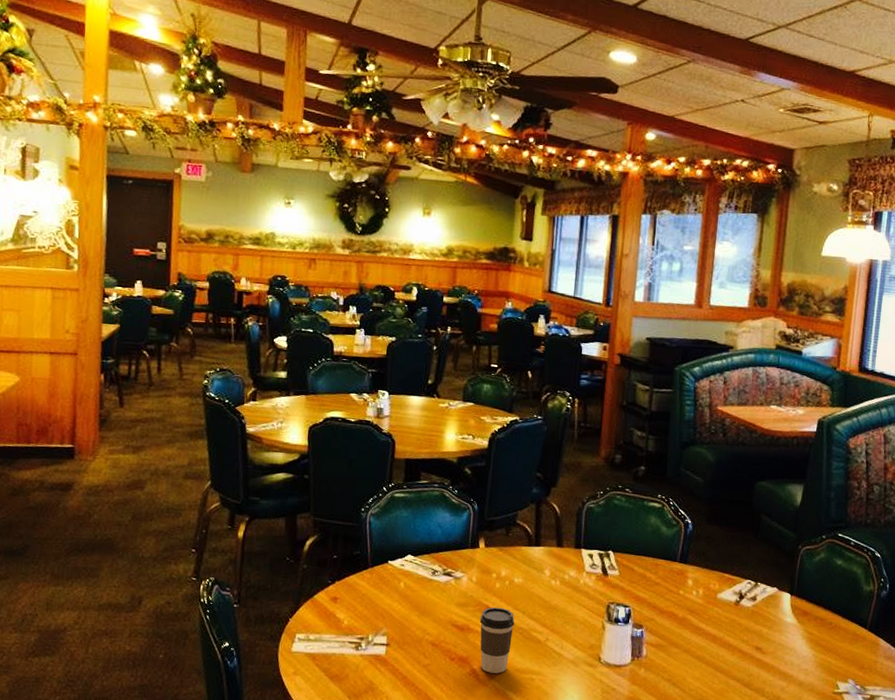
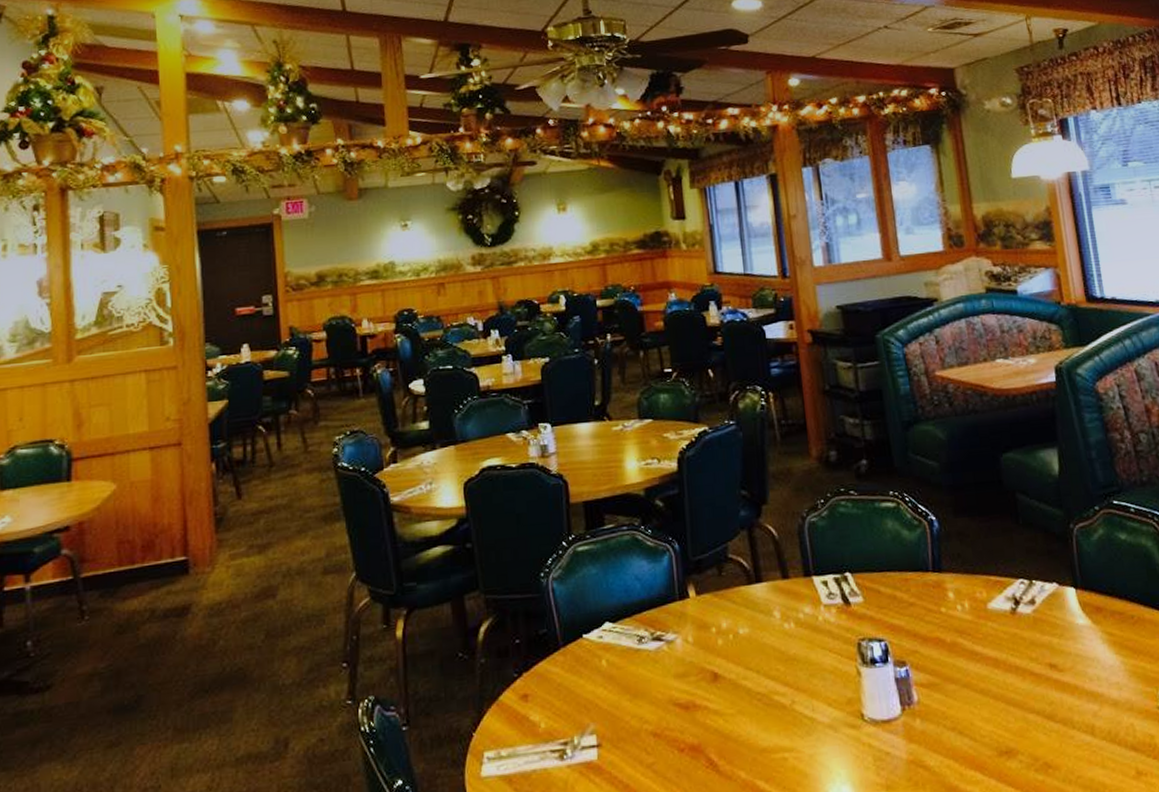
coffee cup: present [479,607,515,674] -> none [706,669,751,761]

